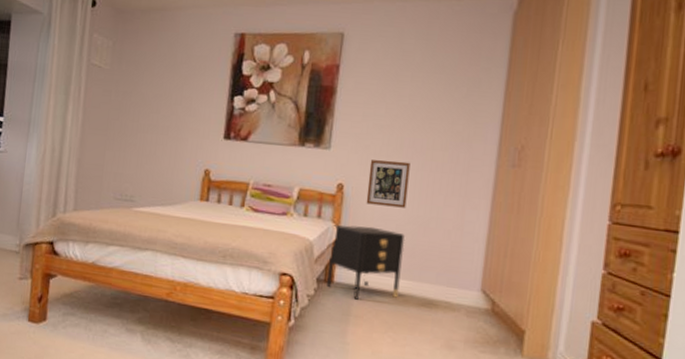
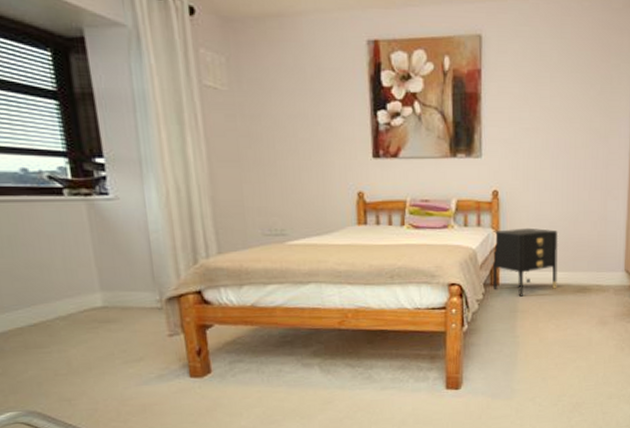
picture frame: present [366,160,411,208] -> none [520,162,557,207]

